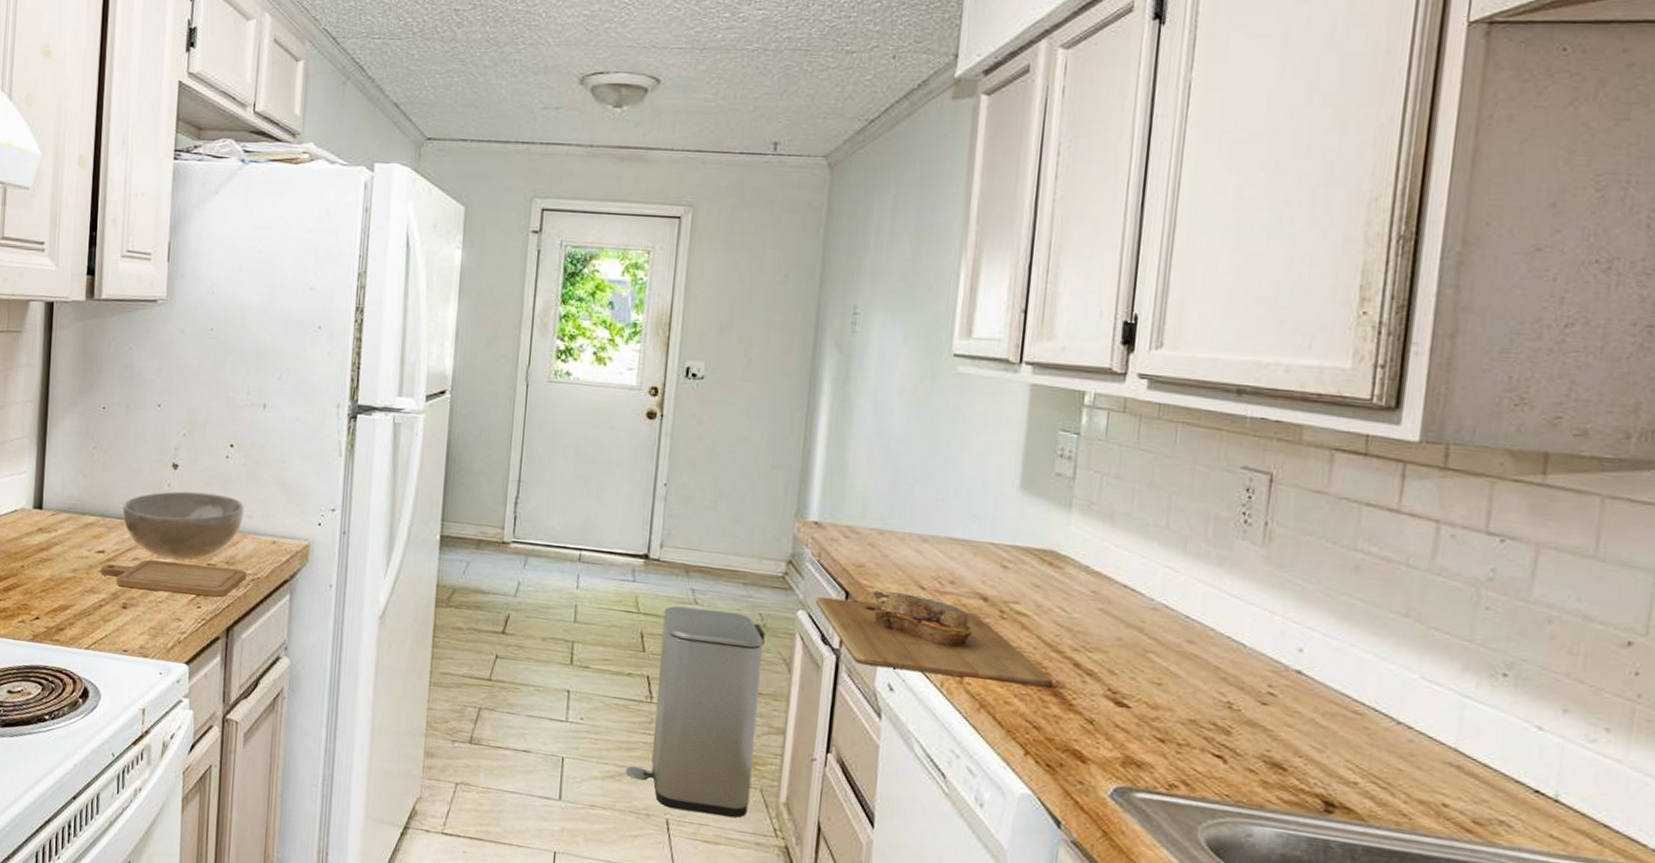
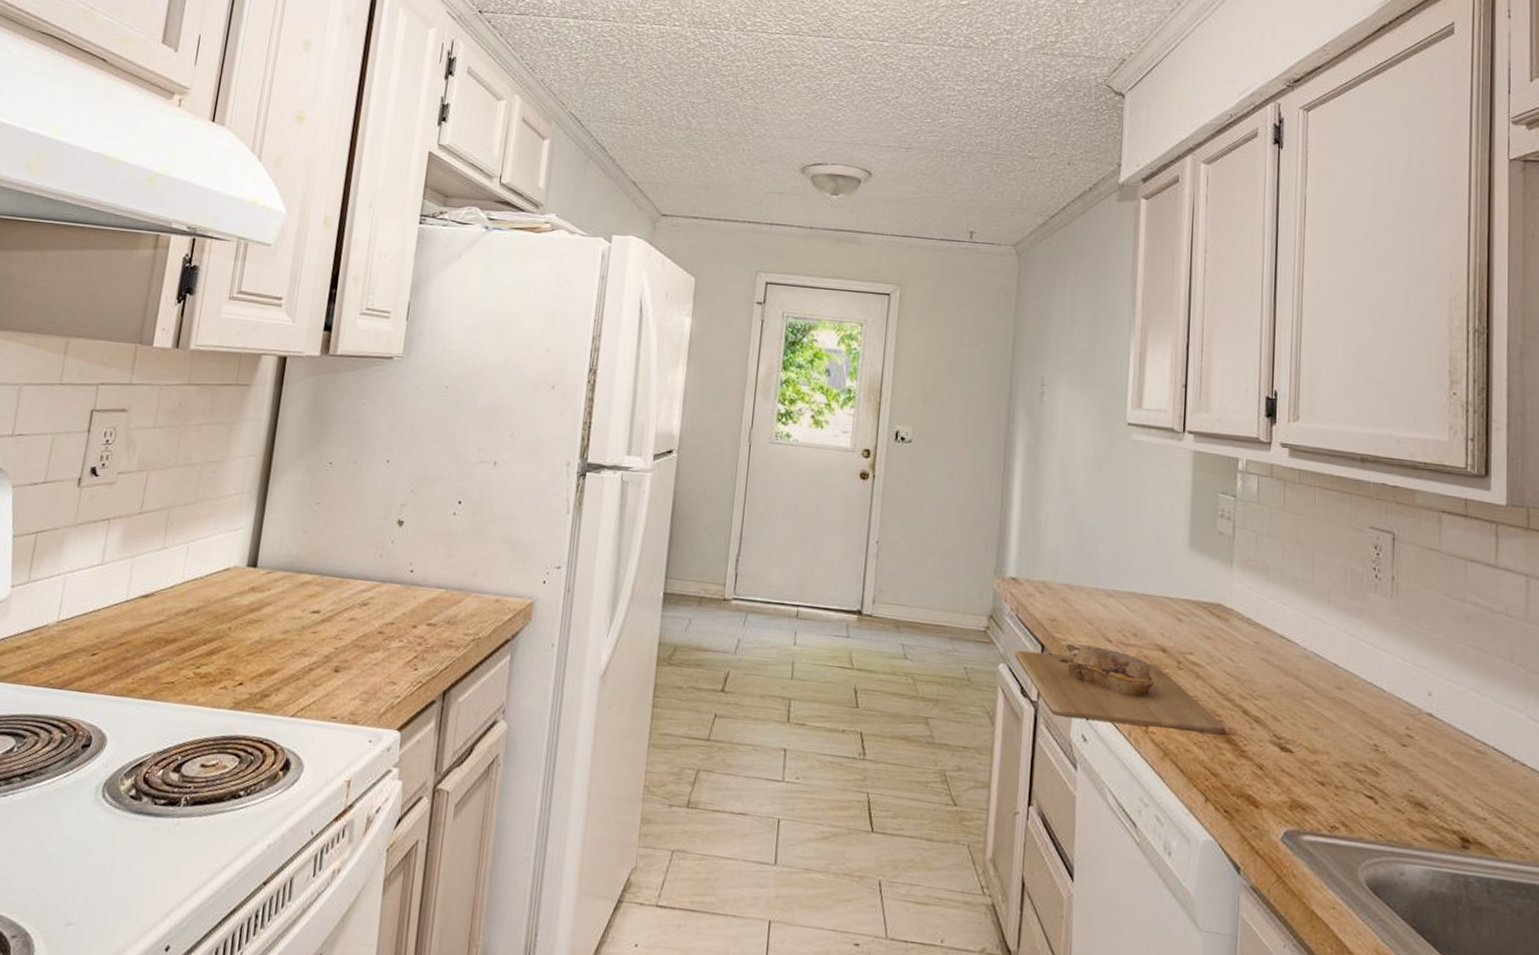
chopping board: present [101,559,247,598] -> none [314,619,468,659]
bowl: present [122,491,245,560] -> none [342,549,469,620]
pedal bin: present [625,606,765,818] -> none [839,661,970,876]

